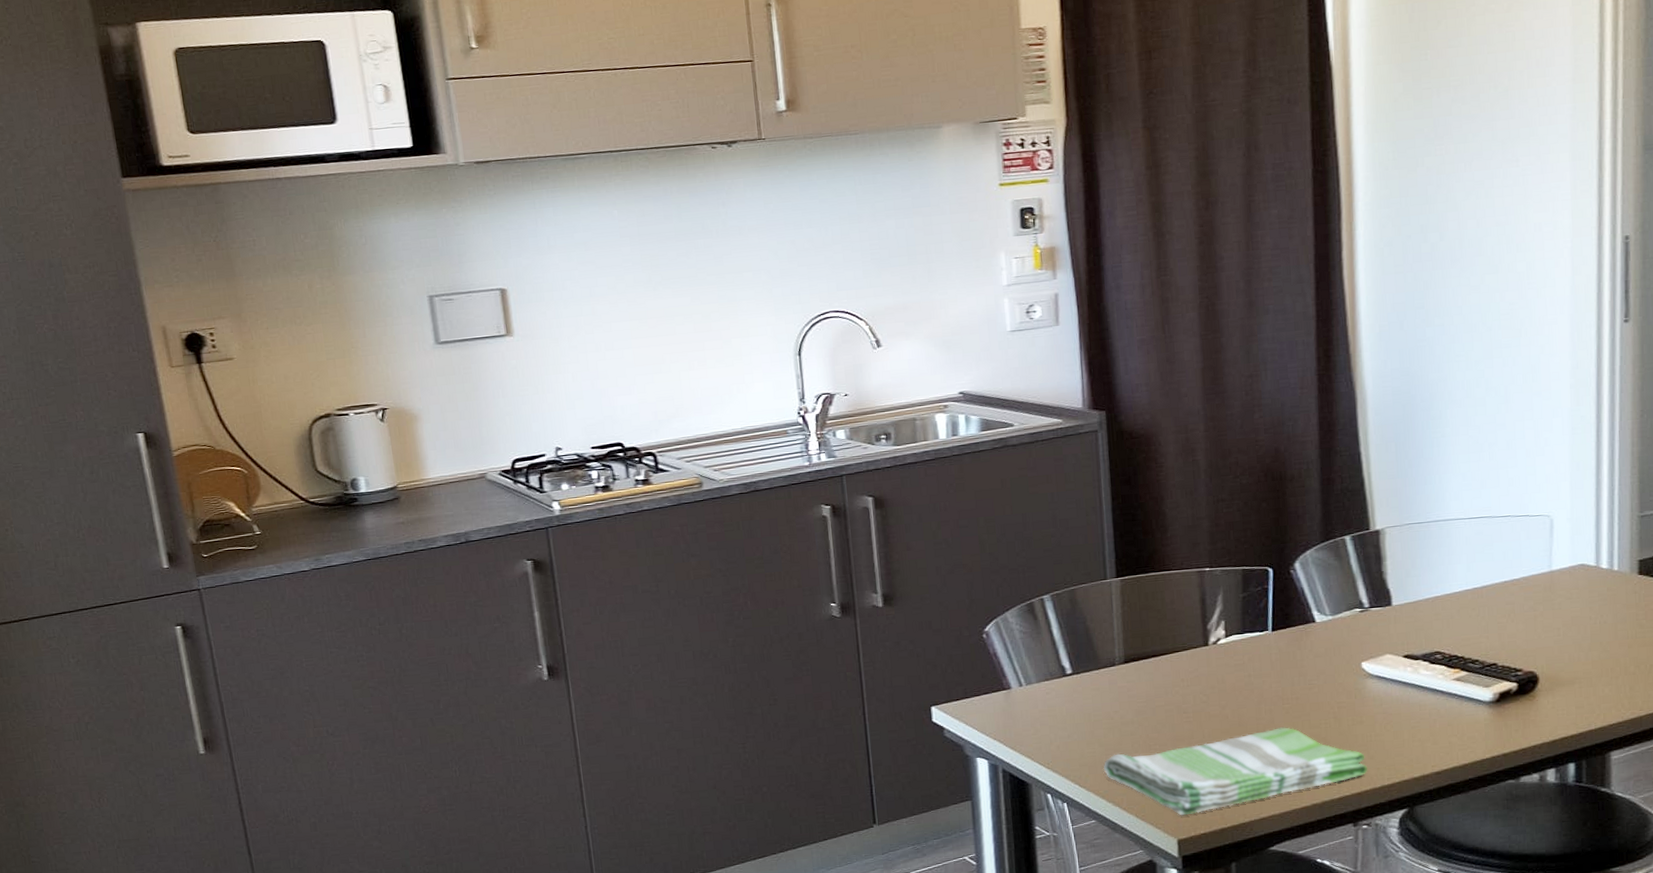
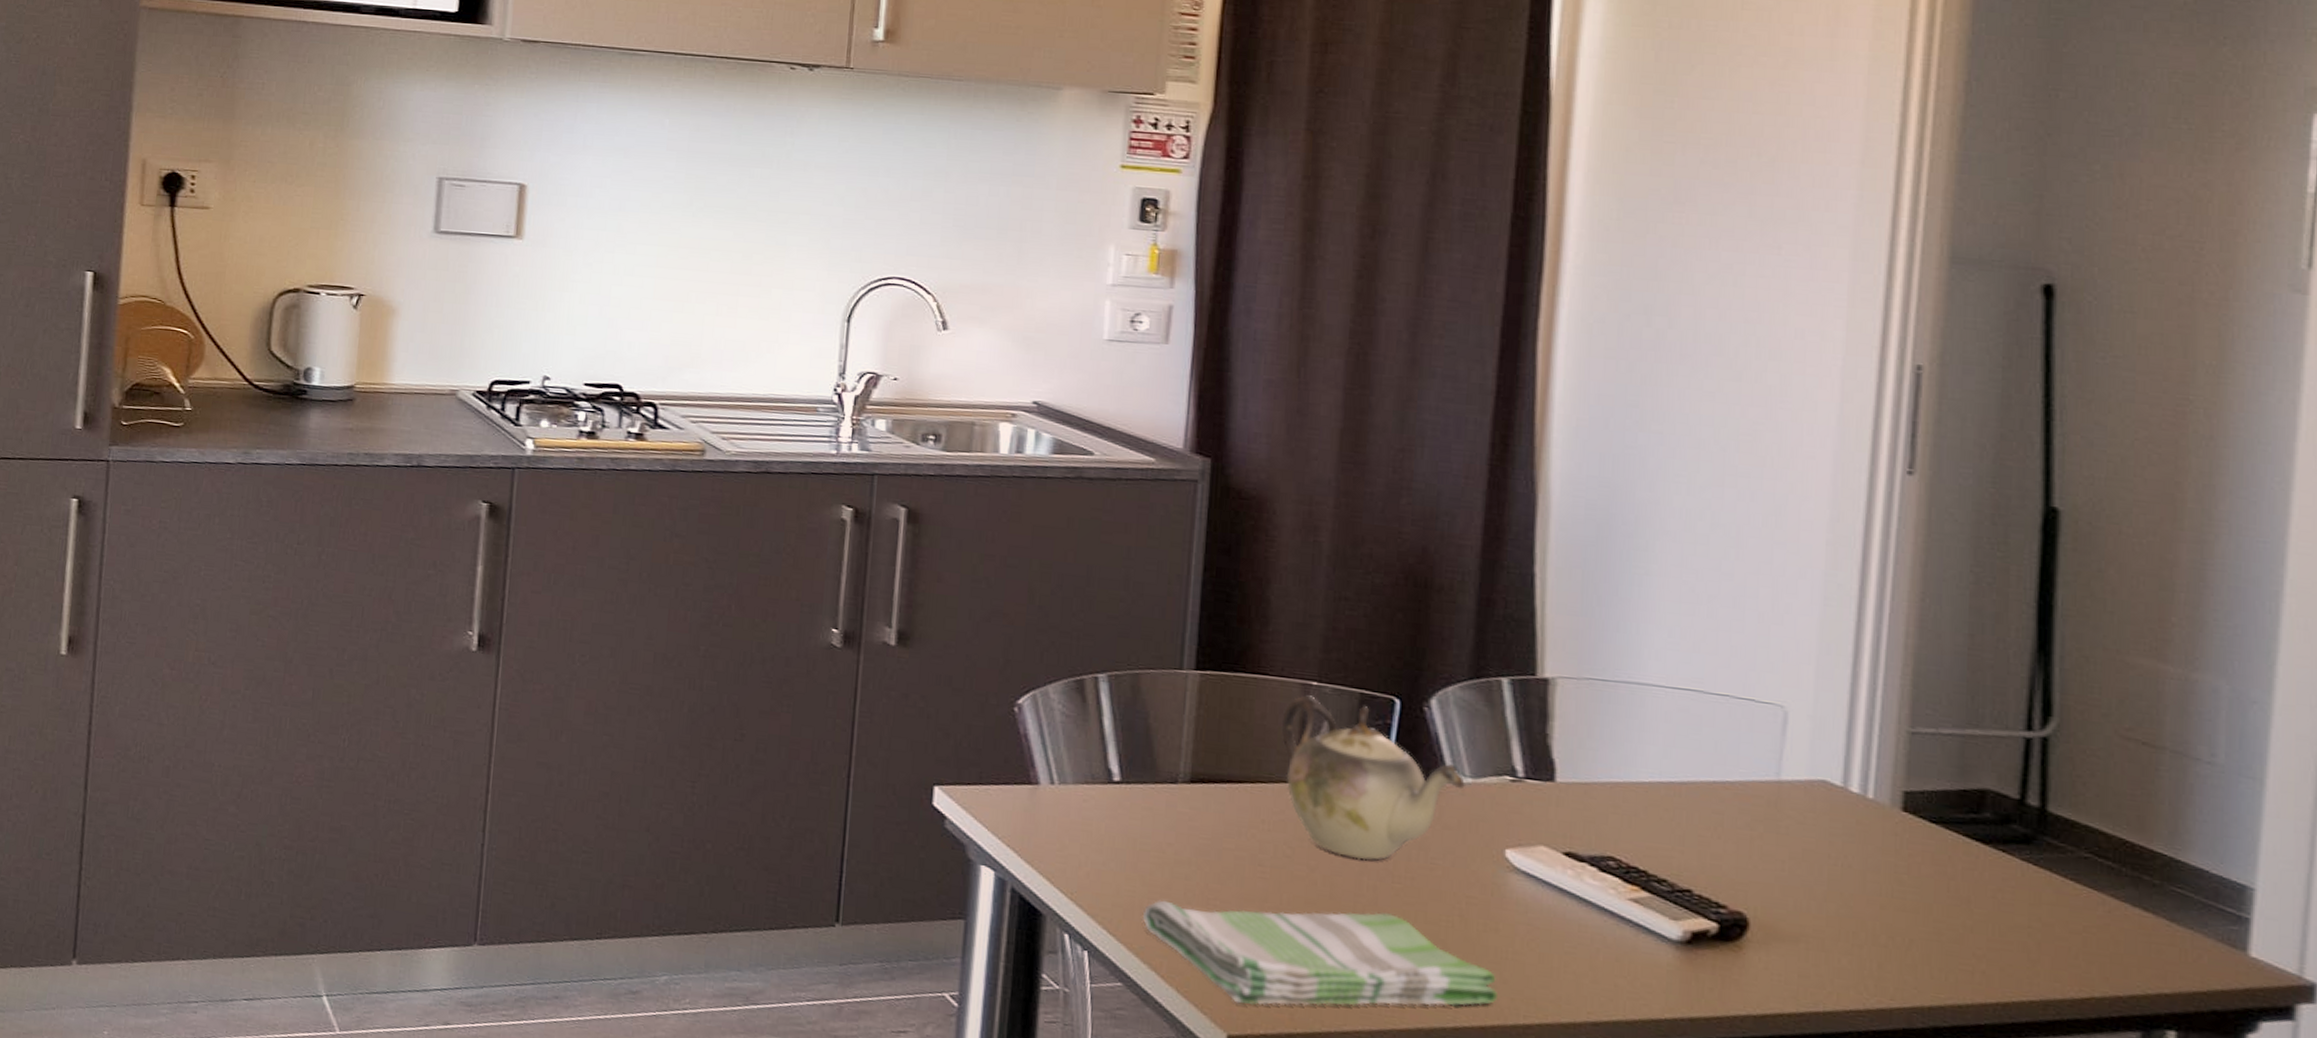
teapot: none [1186,579,1327,693] -> present [1281,695,1465,860]

